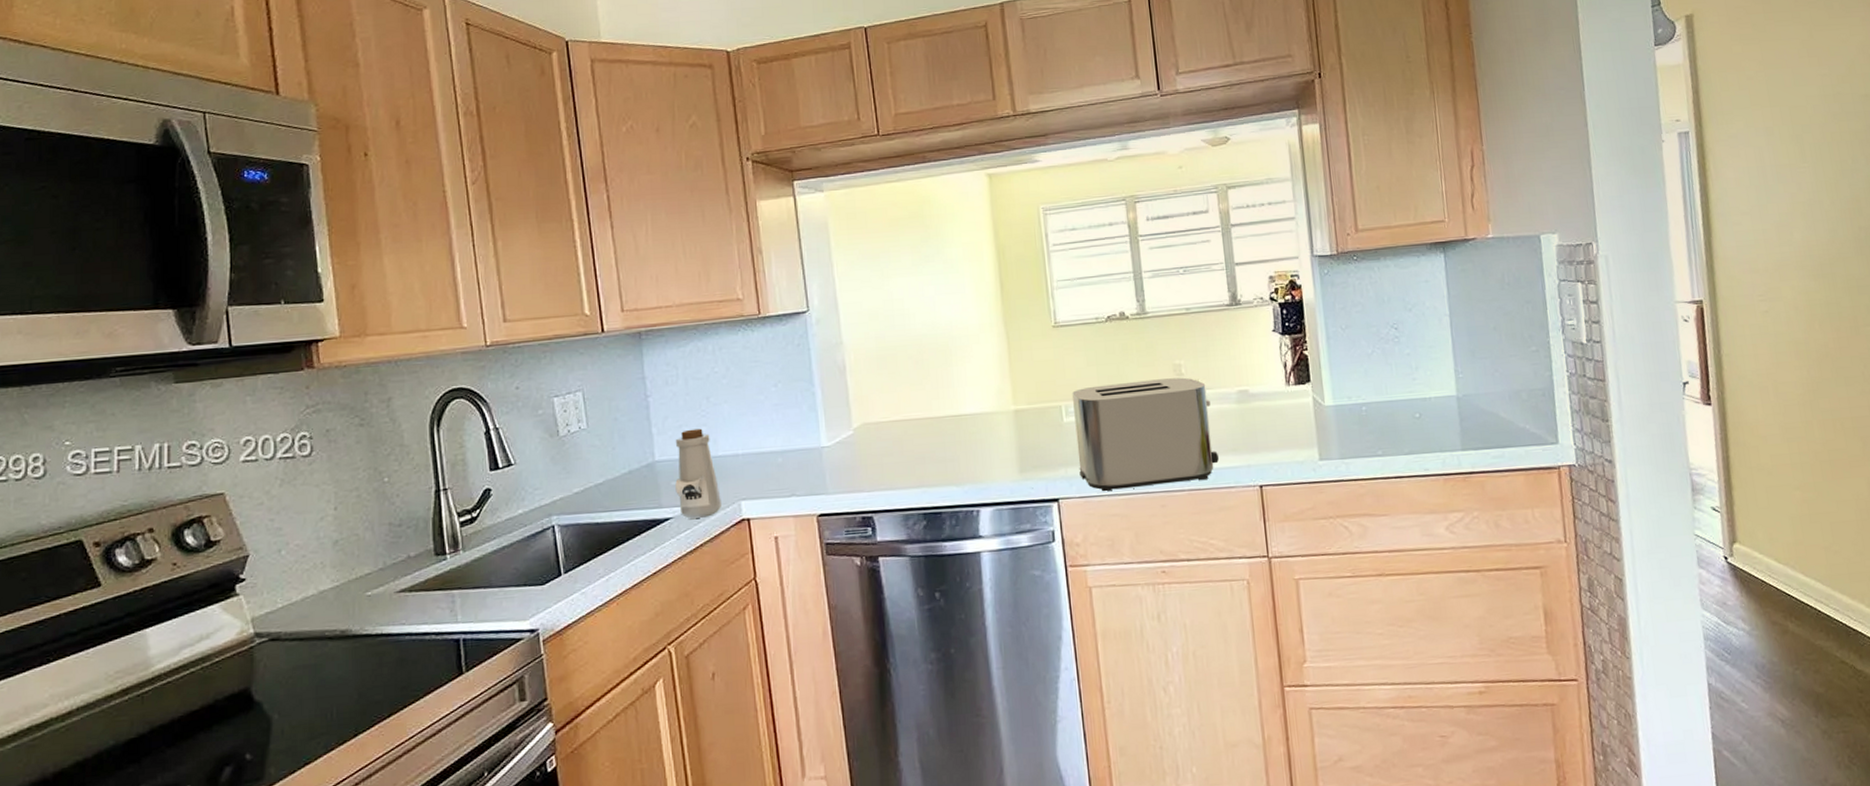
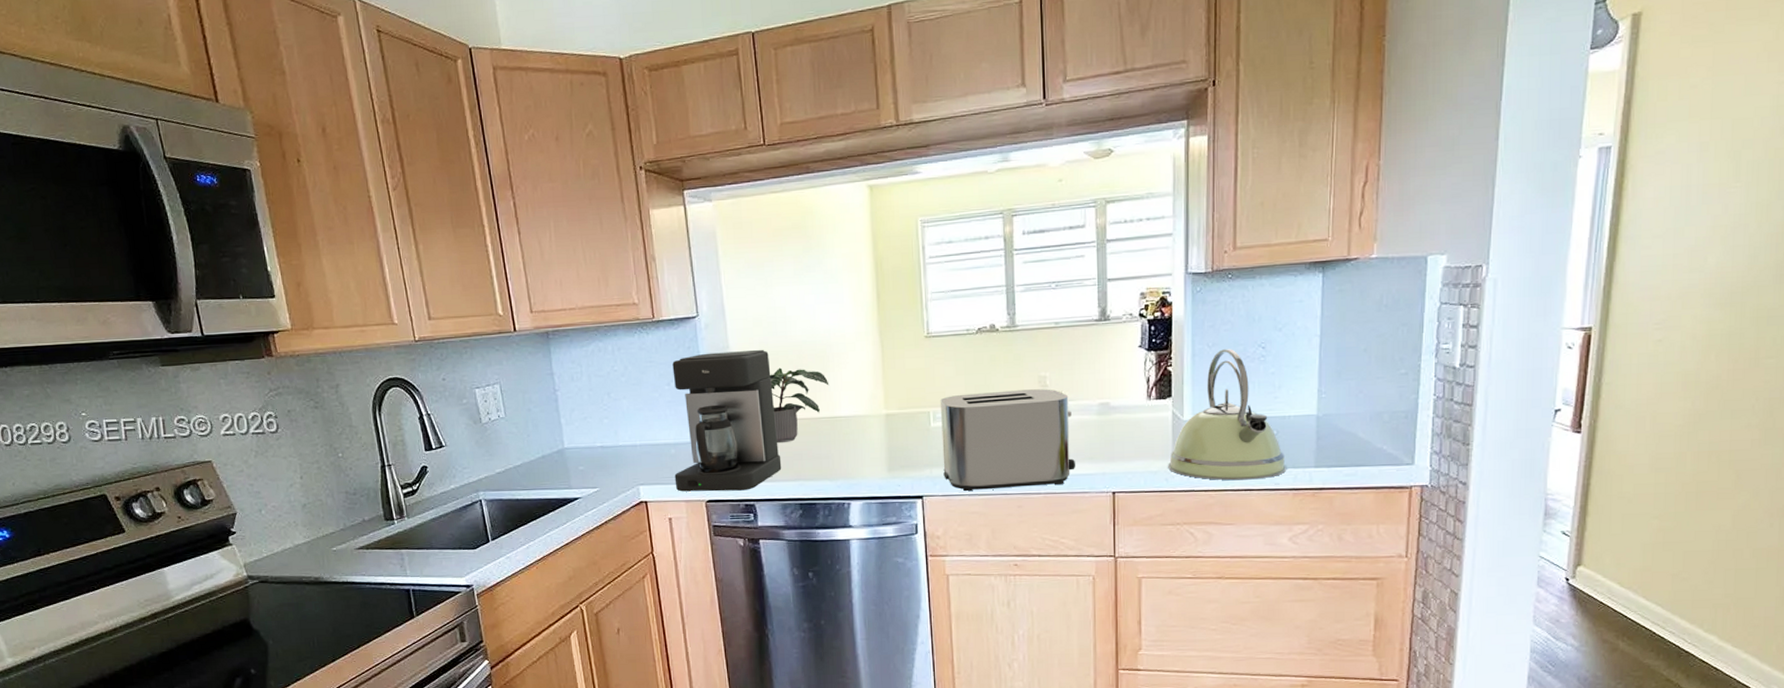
bottle: present [675,428,721,520] -> none [581,421,622,500]
coffee maker: none [780,344,903,506] -> present [672,349,782,492]
potted plant: none [886,363,953,447] -> present [769,367,829,444]
kettle: none [1314,331,1435,468] -> present [1168,349,1287,481]

